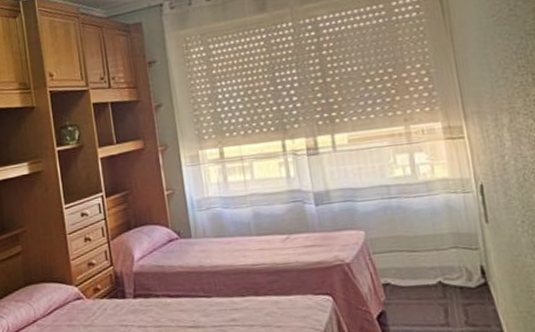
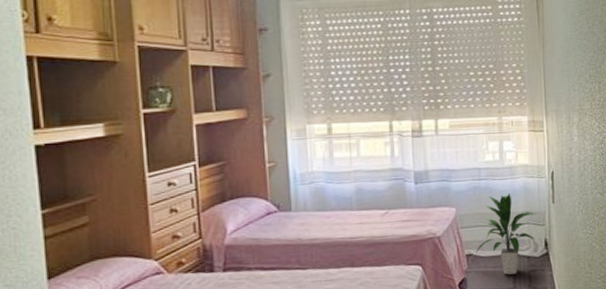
indoor plant: none [393,212,468,309] -> present [476,193,537,275]

